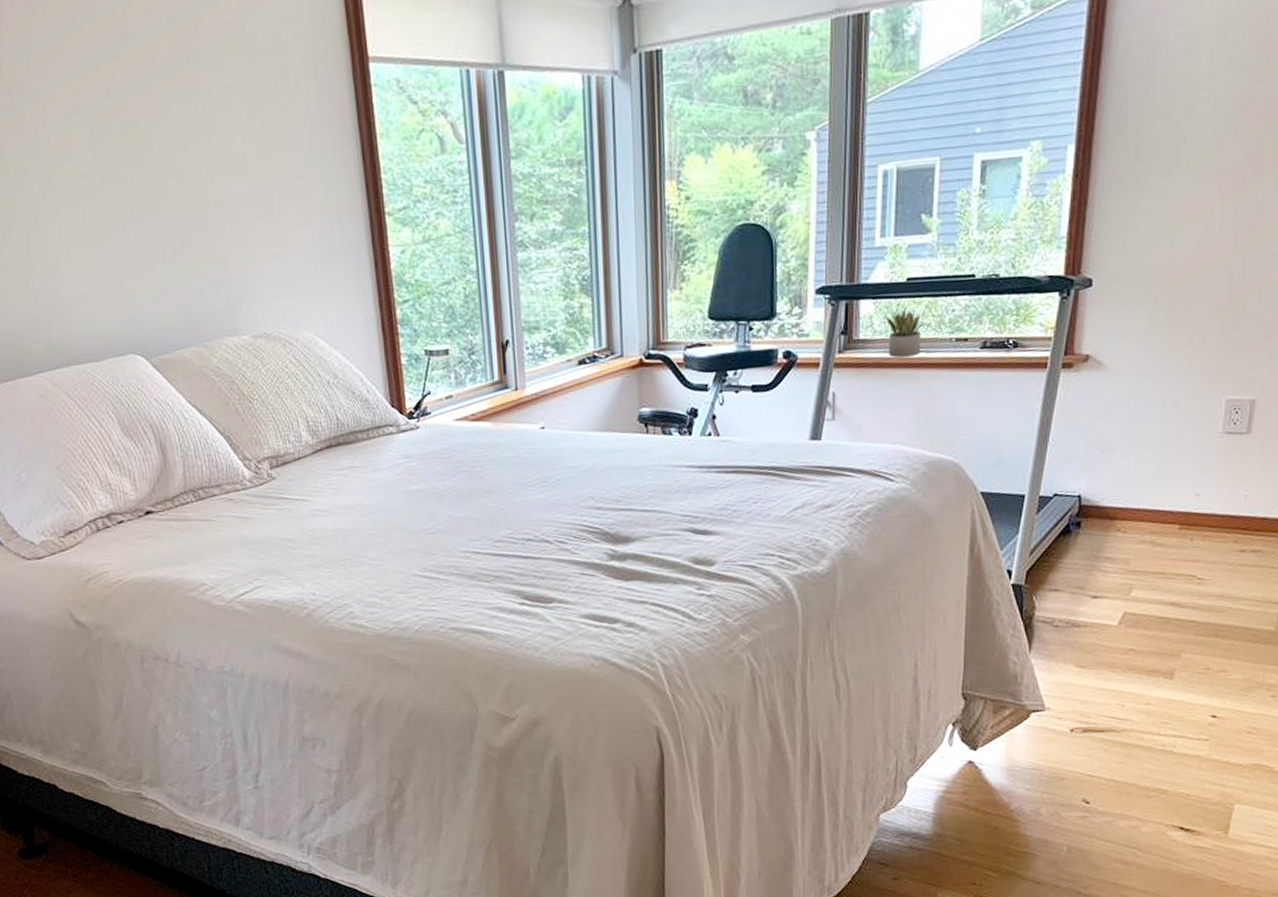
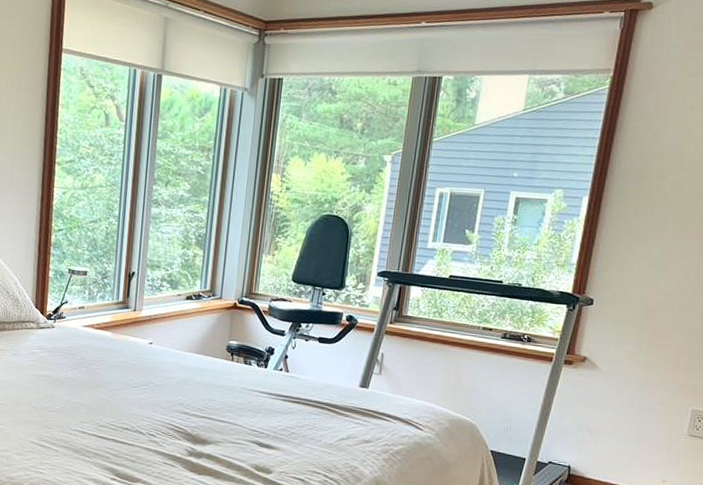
succulent plant: present [886,306,922,358] -> none [428,296,458,336]

